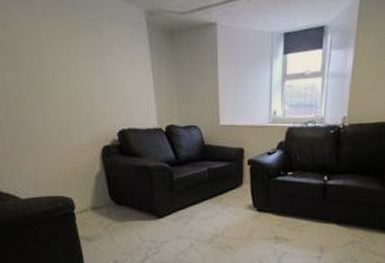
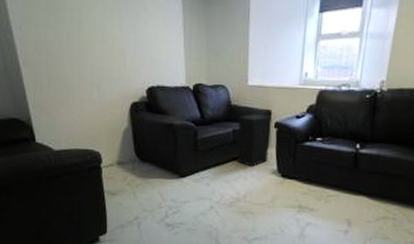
speaker: none [212,153,244,203] -> present [237,114,270,167]

